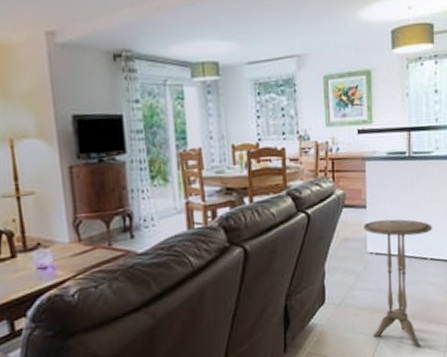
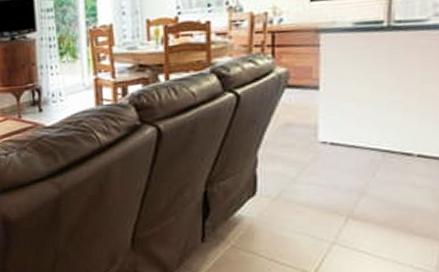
side table: present [363,219,432,347] -> none [314,103,423,261]

